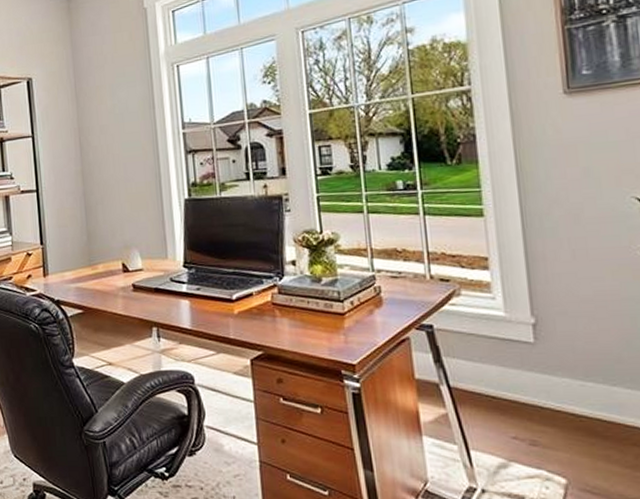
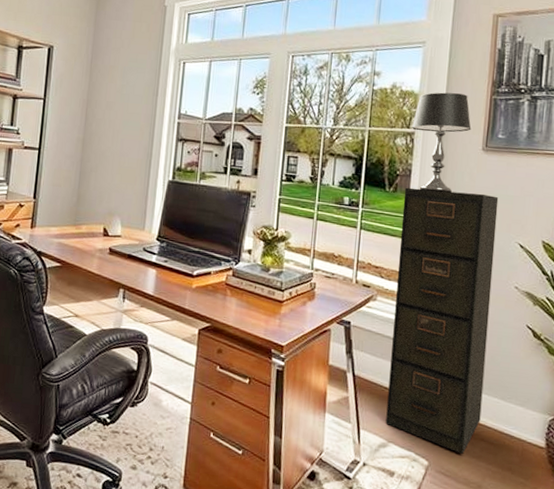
table lamp: none [465,31,544,156] -> present [411,92,472,193]
filing cabinet: none [471,145,627,465] -> present [385,187,499,454]

